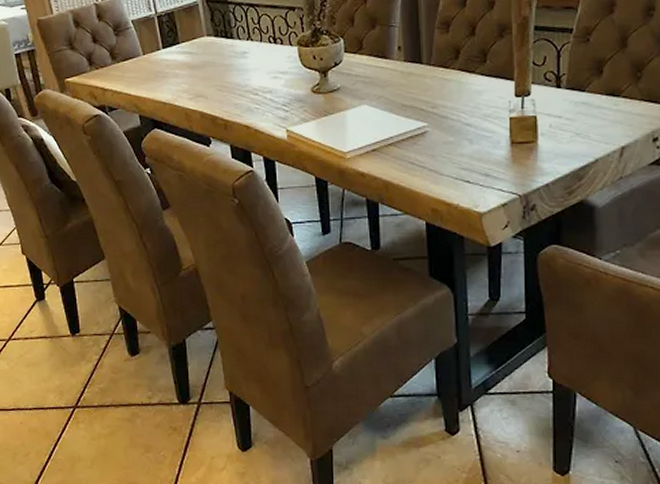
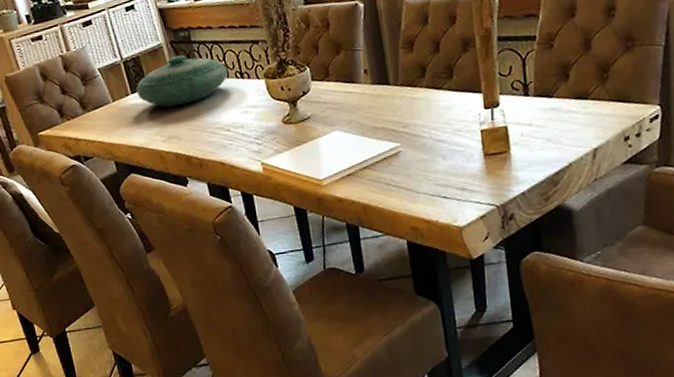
decorative bowl: none [168,14,262,65] -> present [136,55,228,107]

